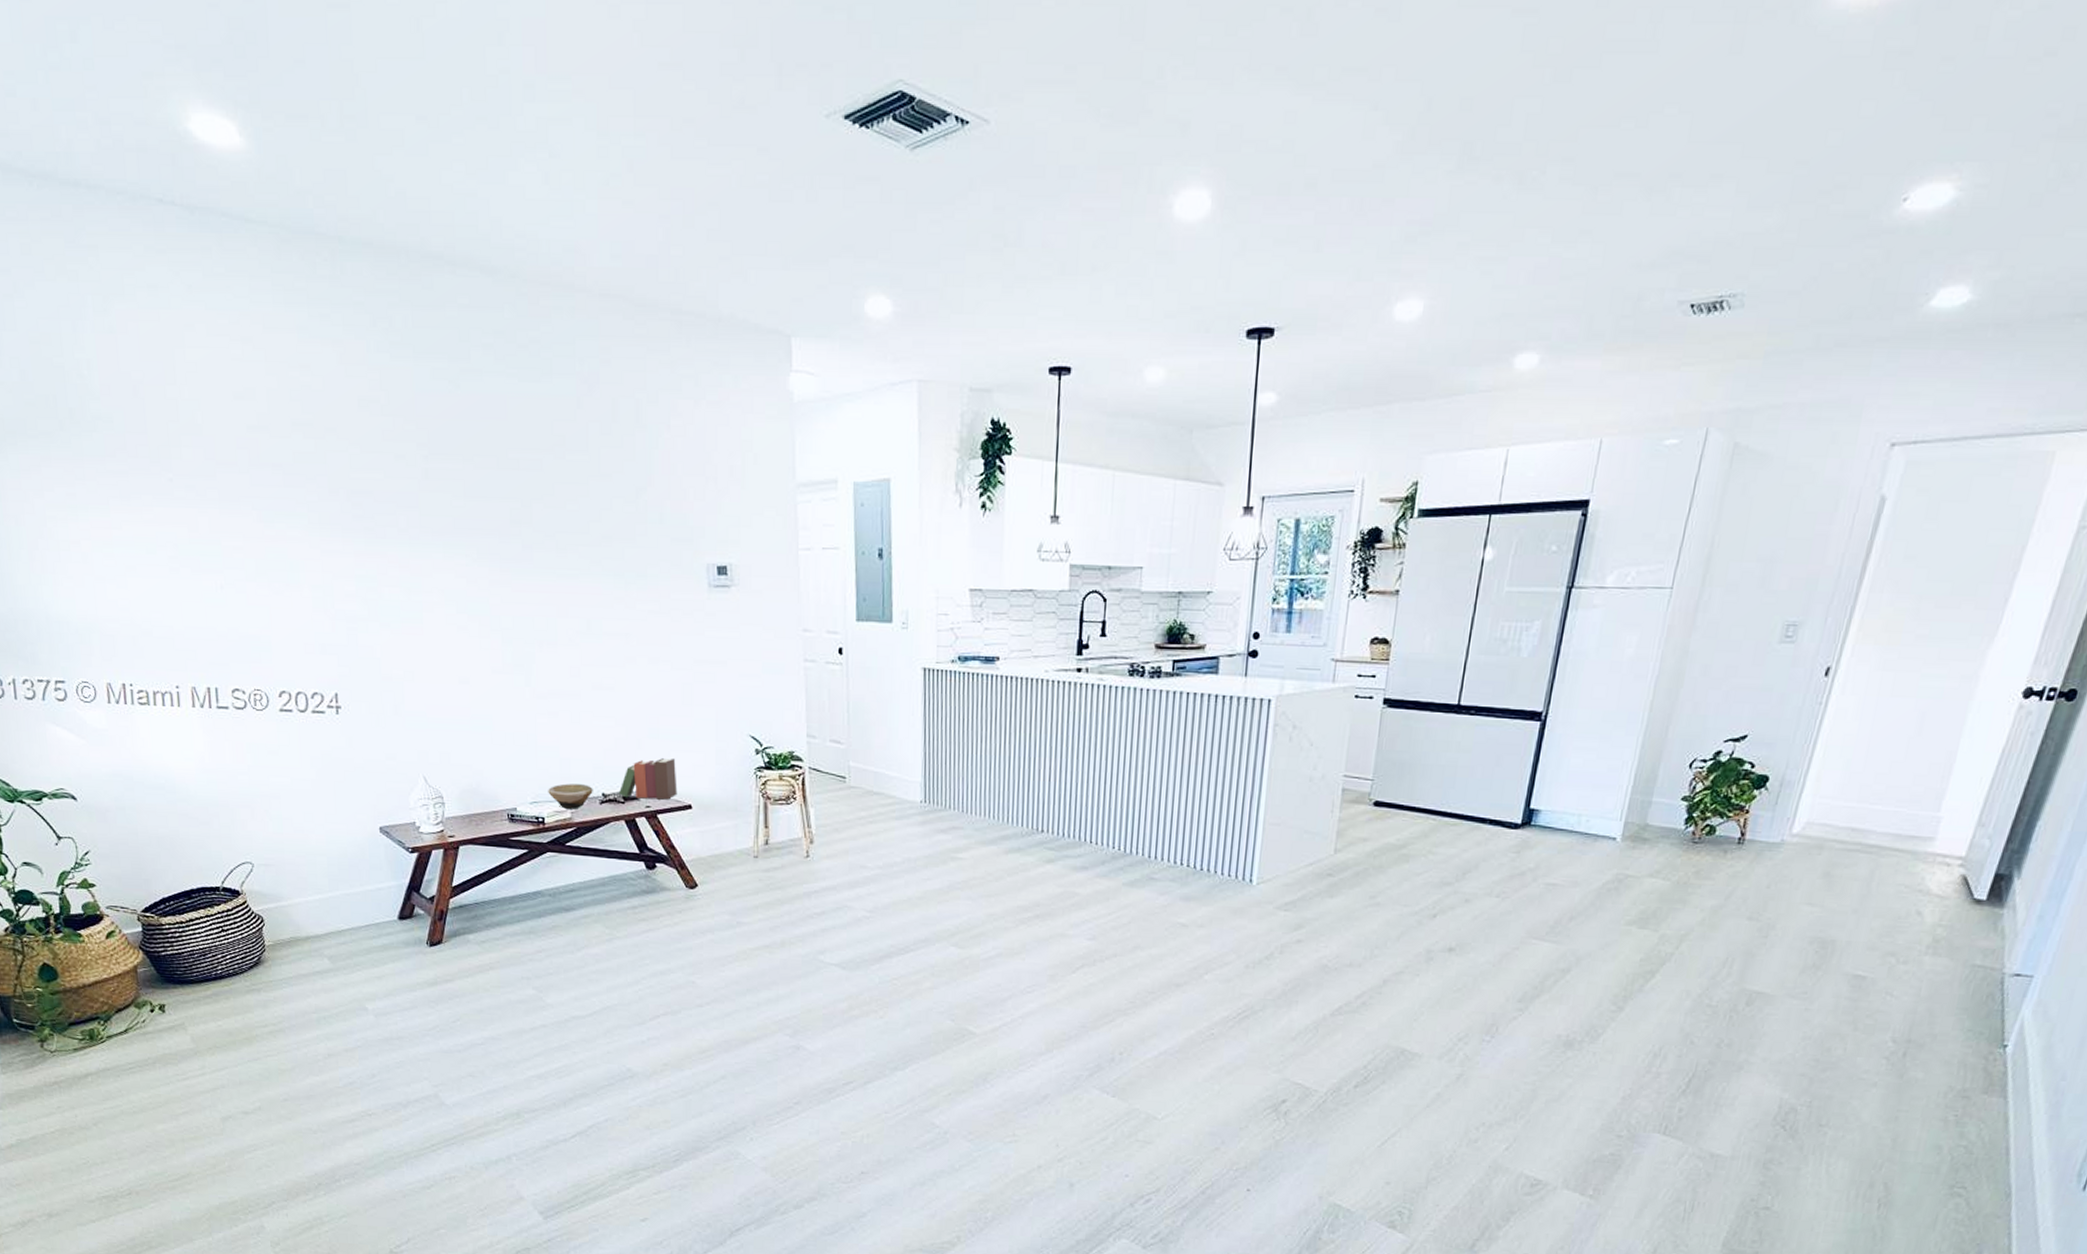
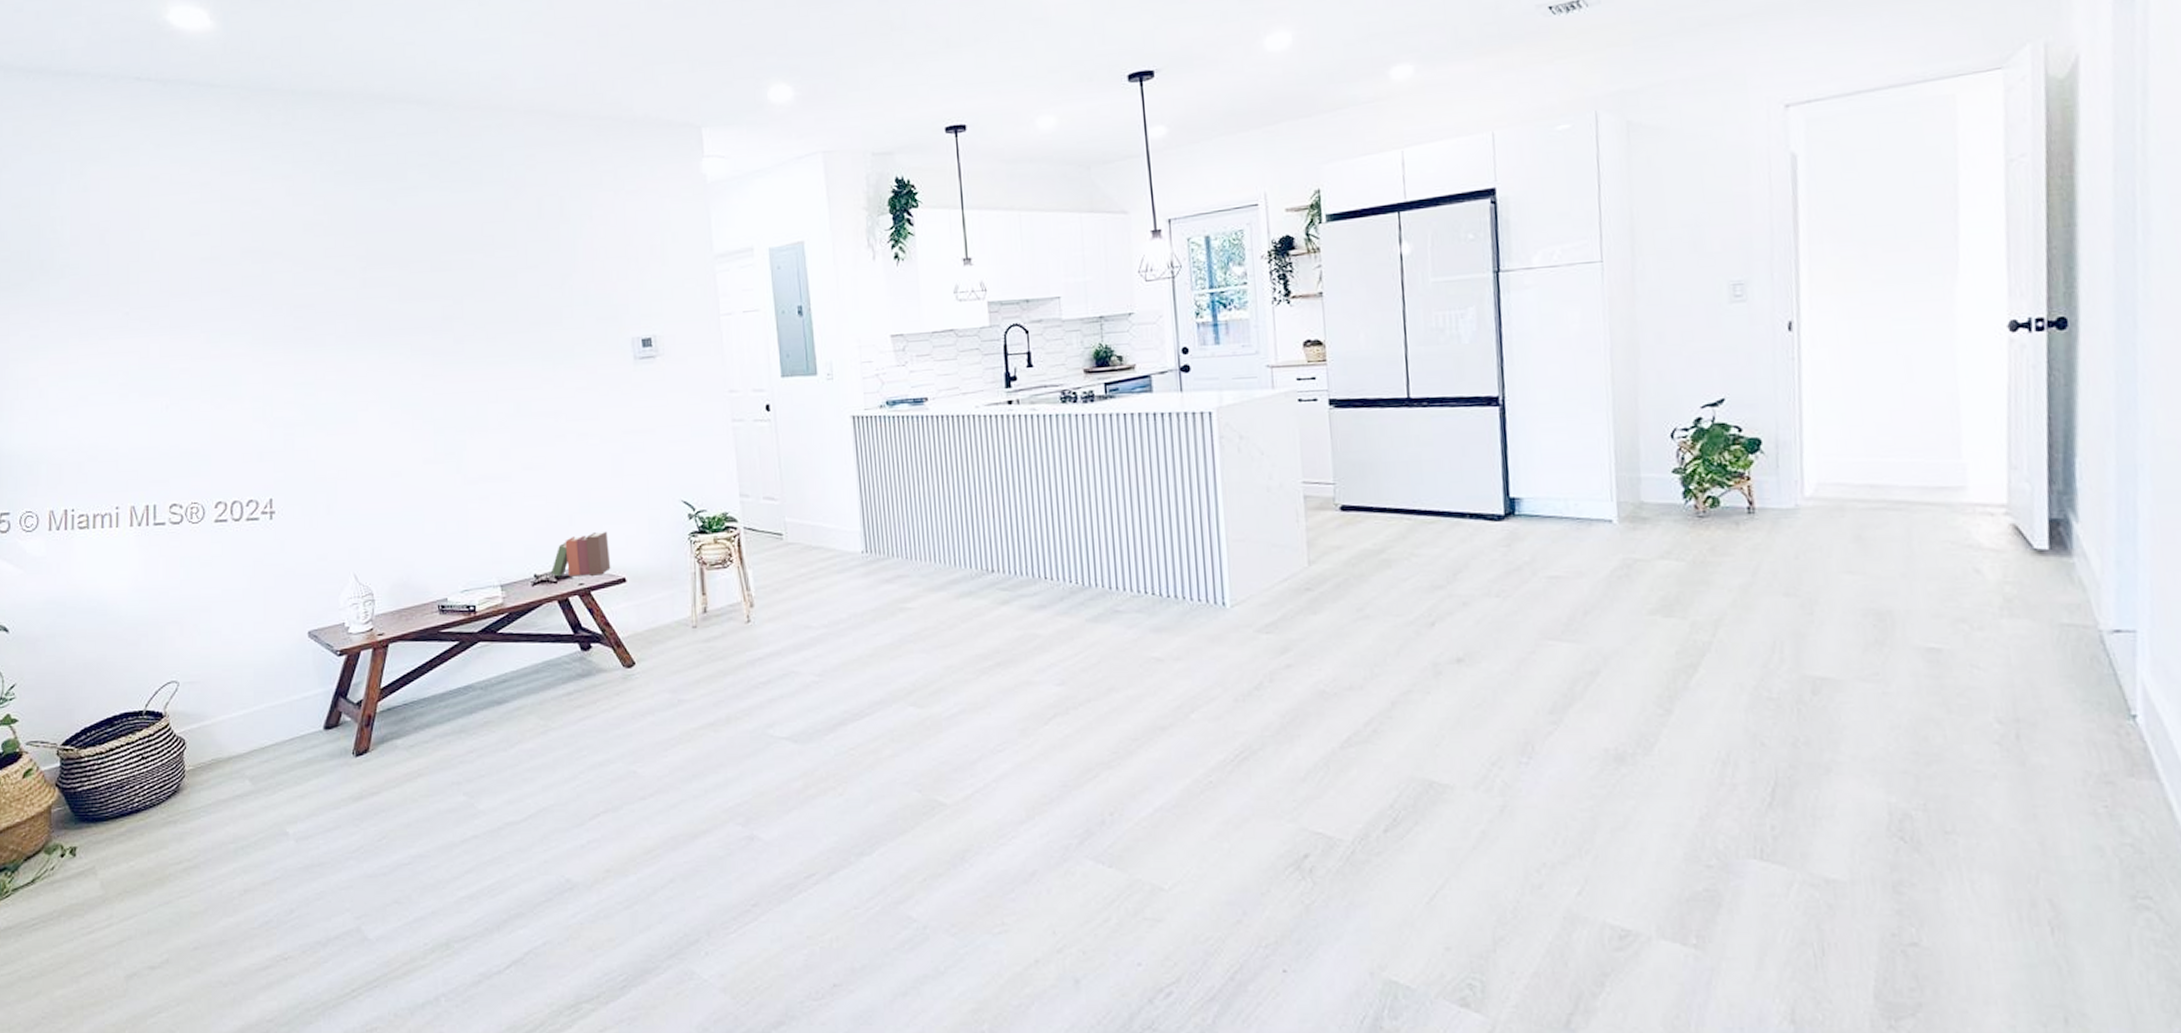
bowl: present [548,783,593,809] -> none [479,567,525,594]

